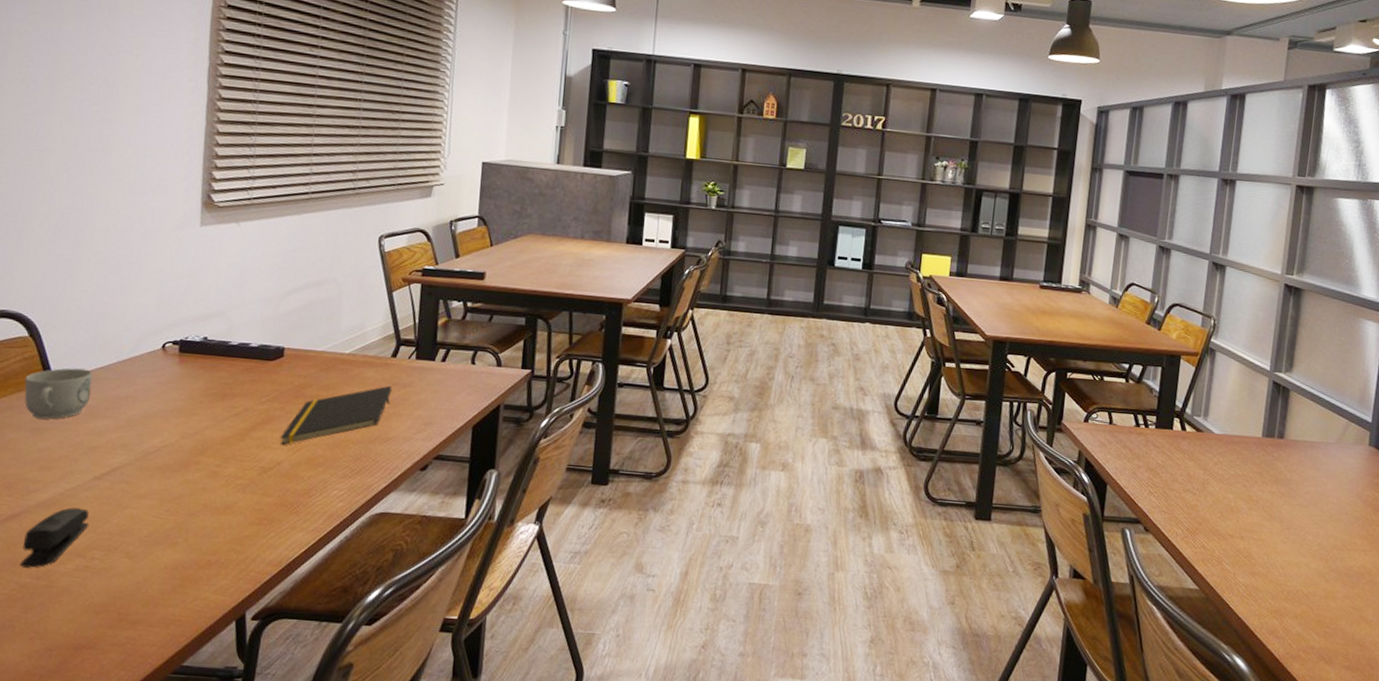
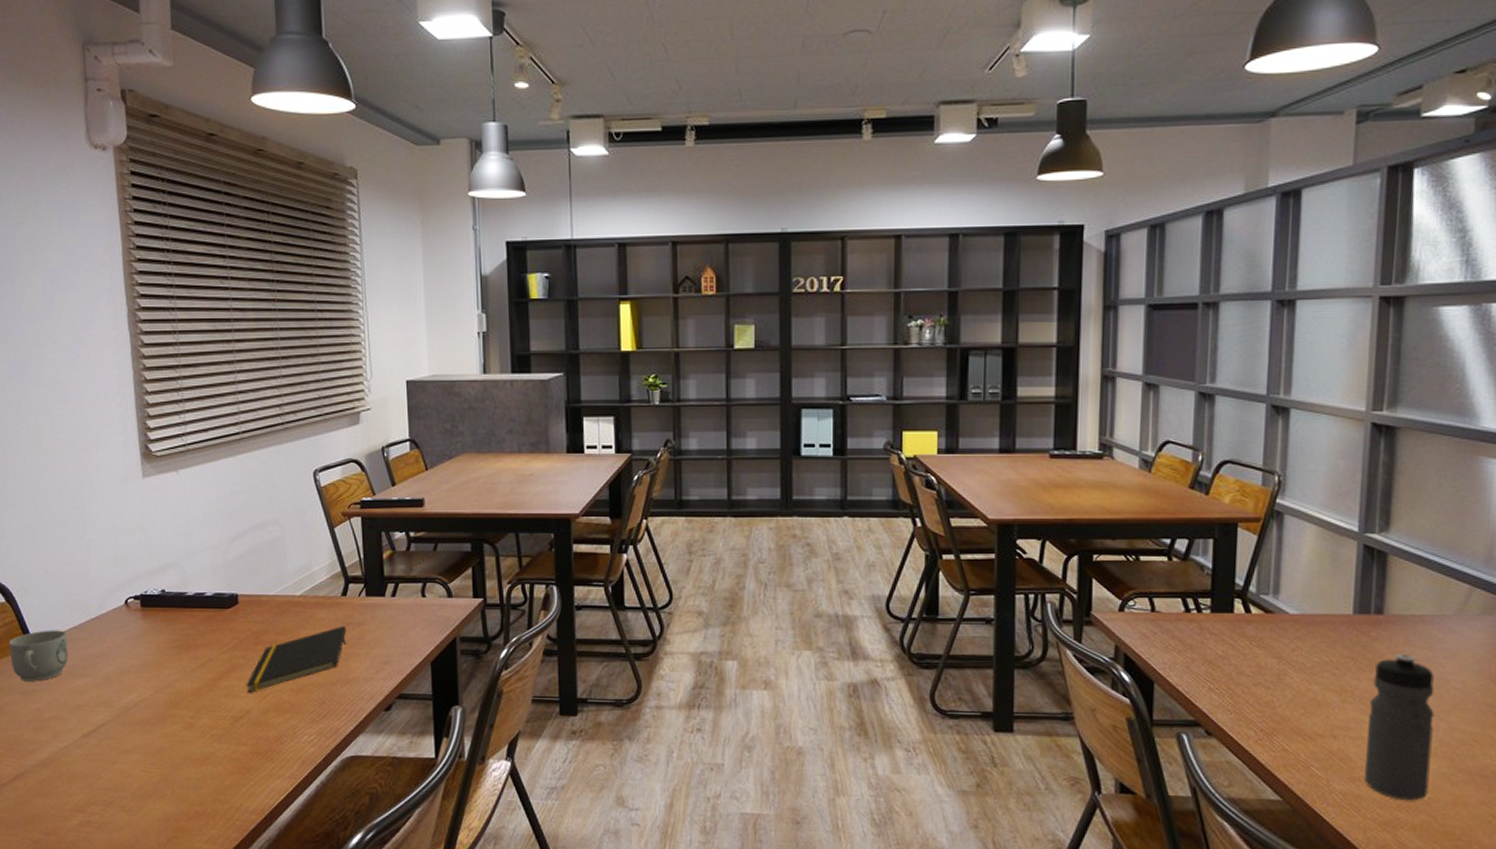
stapler: present [20,507,89,568] -> none [30,765,85,825]
water bottle: none [1262,471,1318,593] -> present [1364,653,1435,800]

